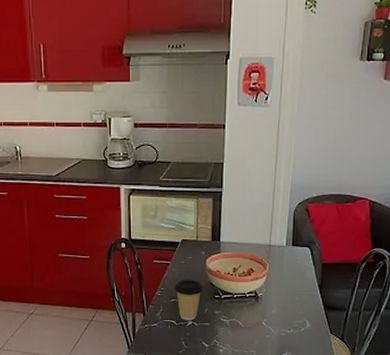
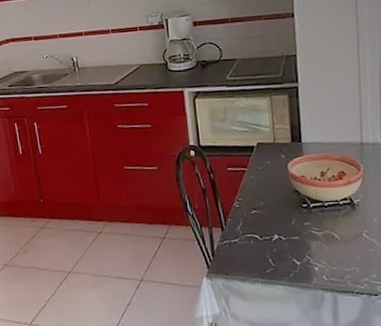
coffee cup: present [174,279,203,321] -> none [253,187,288,235]

